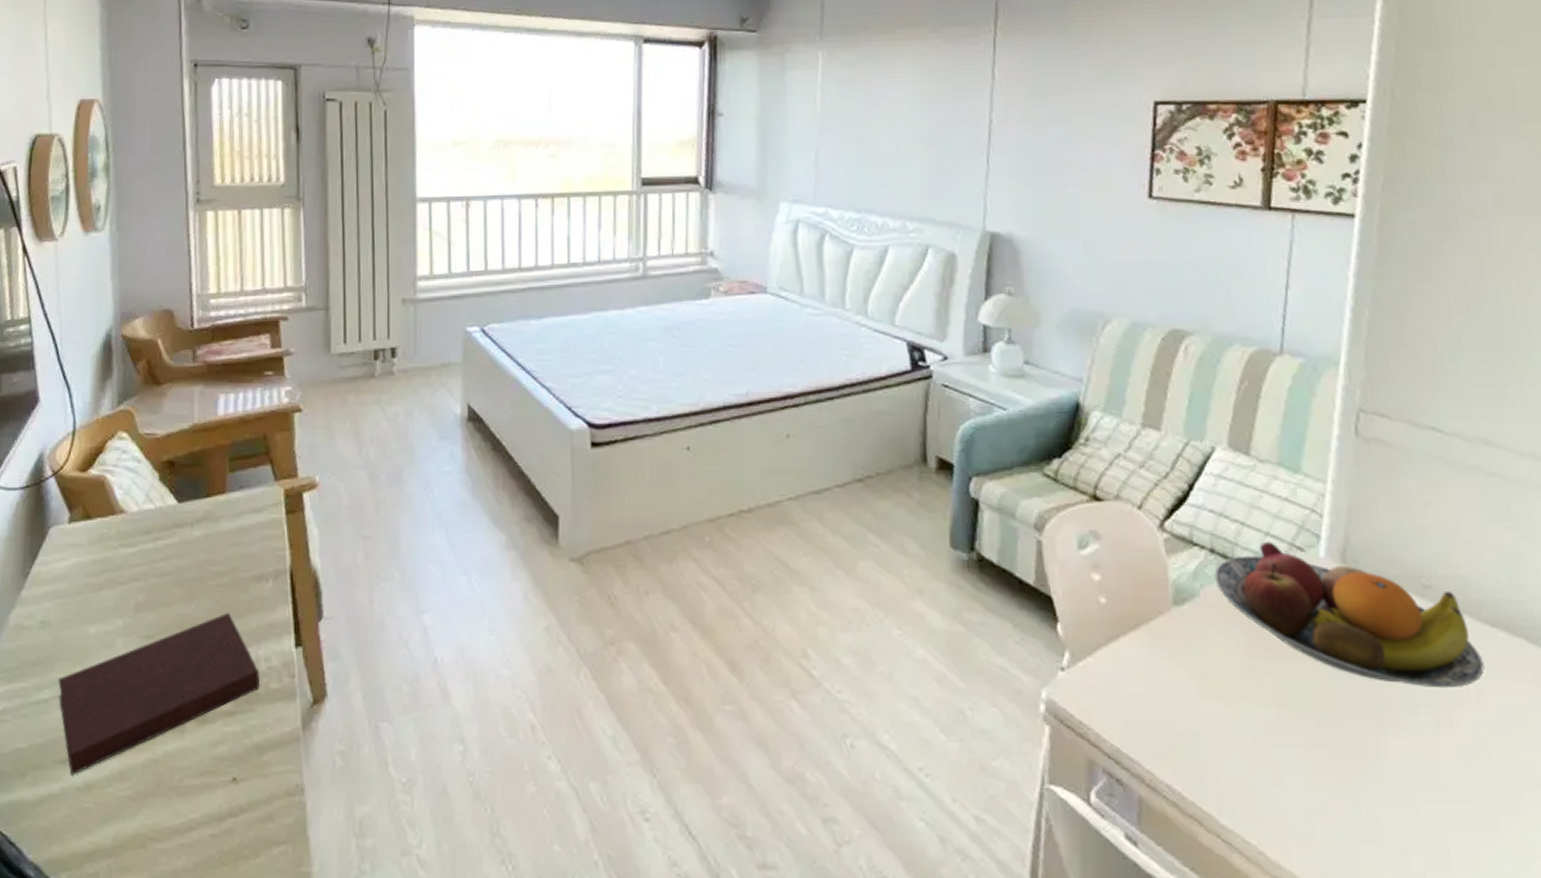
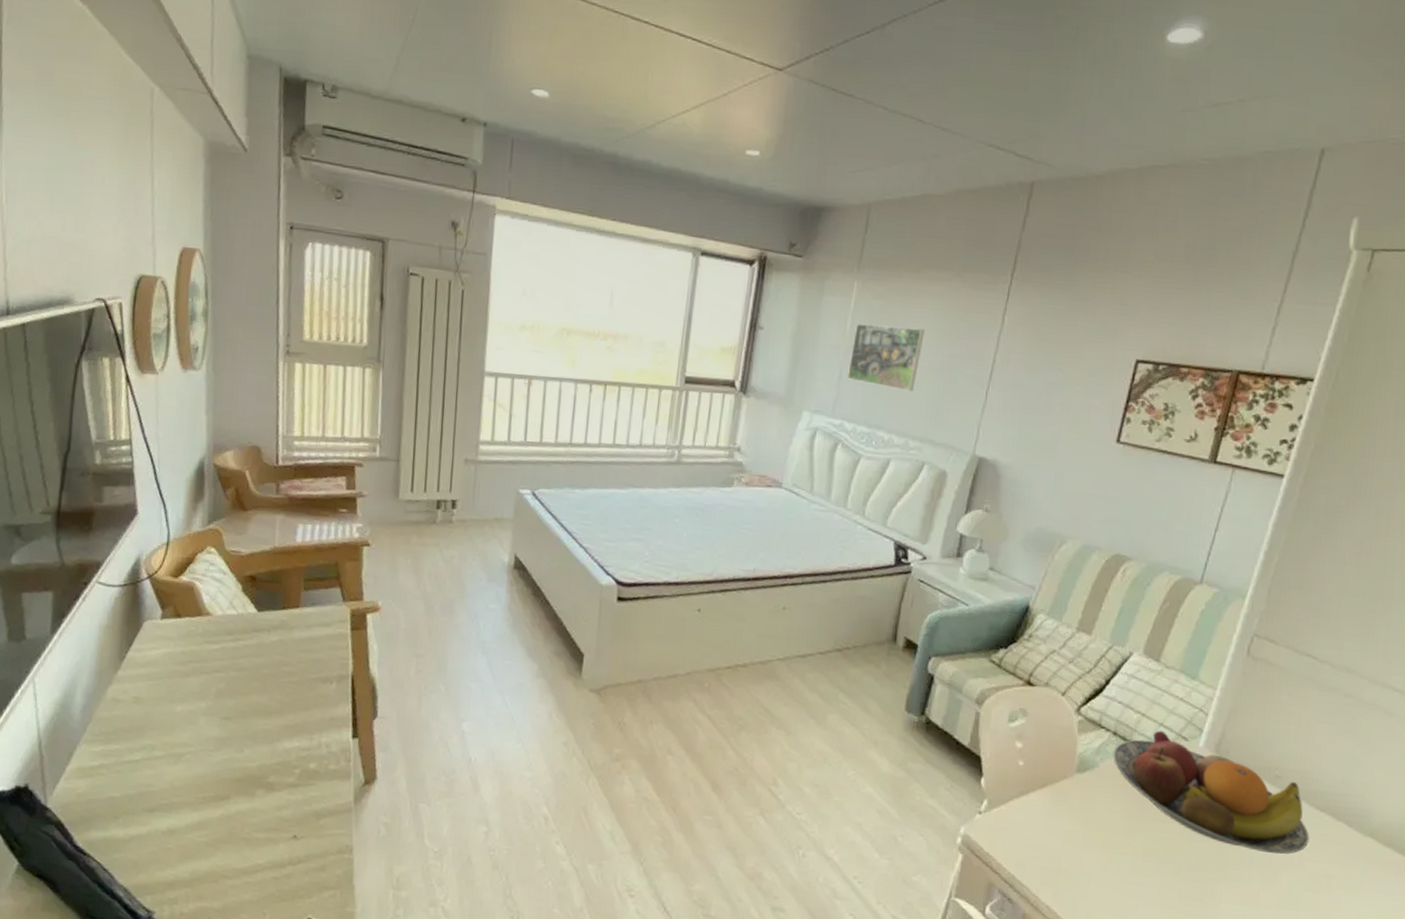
notebook: present [58,613,260,776] -> none [148,705,321,822]
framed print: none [825,95,906,166] -> present [847,324,925,391]

